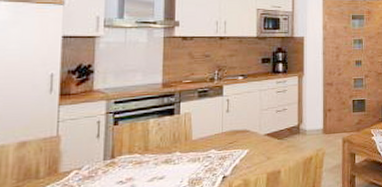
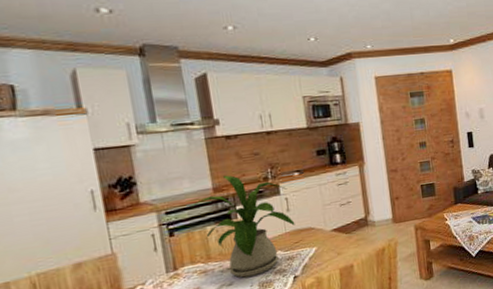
house plant: none [136,72,232,173] -> present [188,175,296,278]

